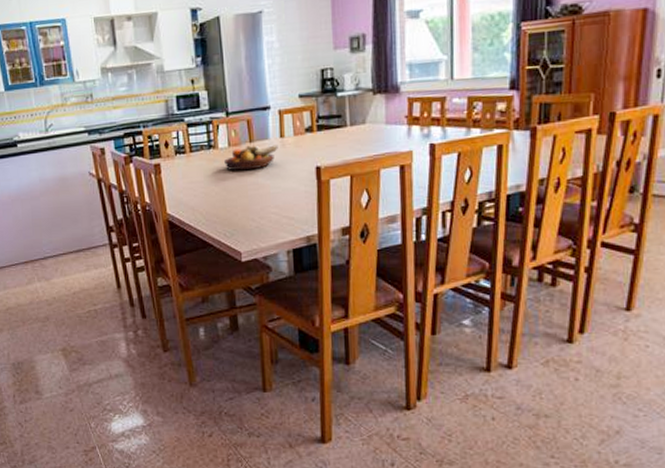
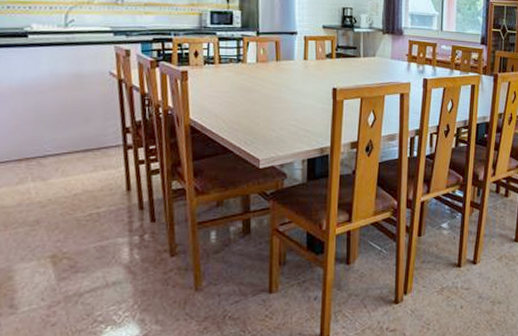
fruit bowl: present [224,145,278,171] -> none [251,63,301,86]

